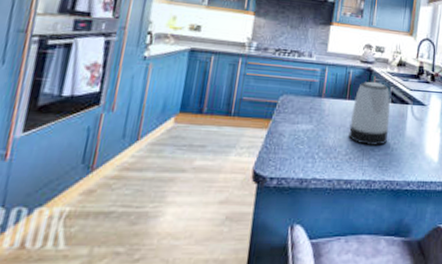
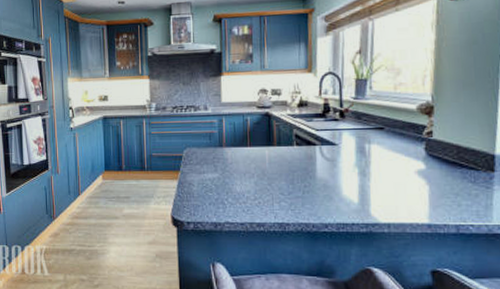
kettle: present [349,81,391,146] -> none [254,125,297,189]

